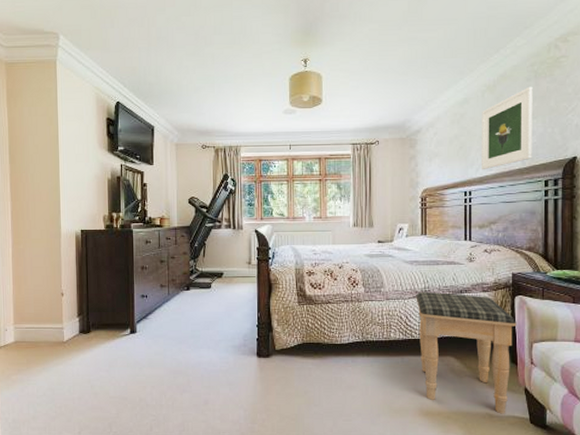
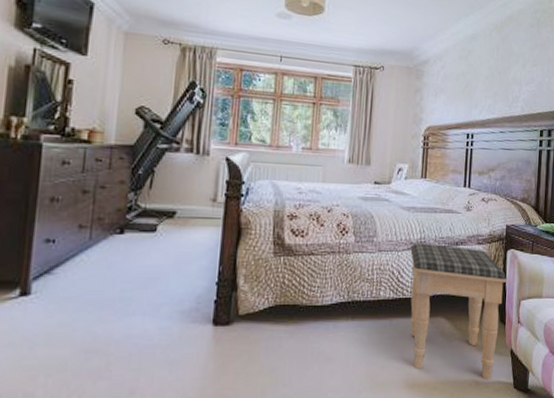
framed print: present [482,86,533,170] -> none [485,33,535,113]

